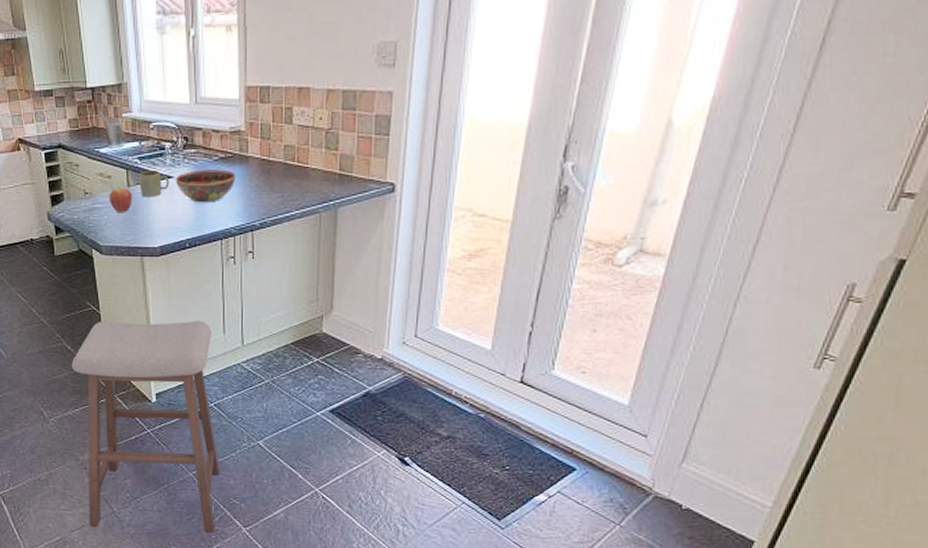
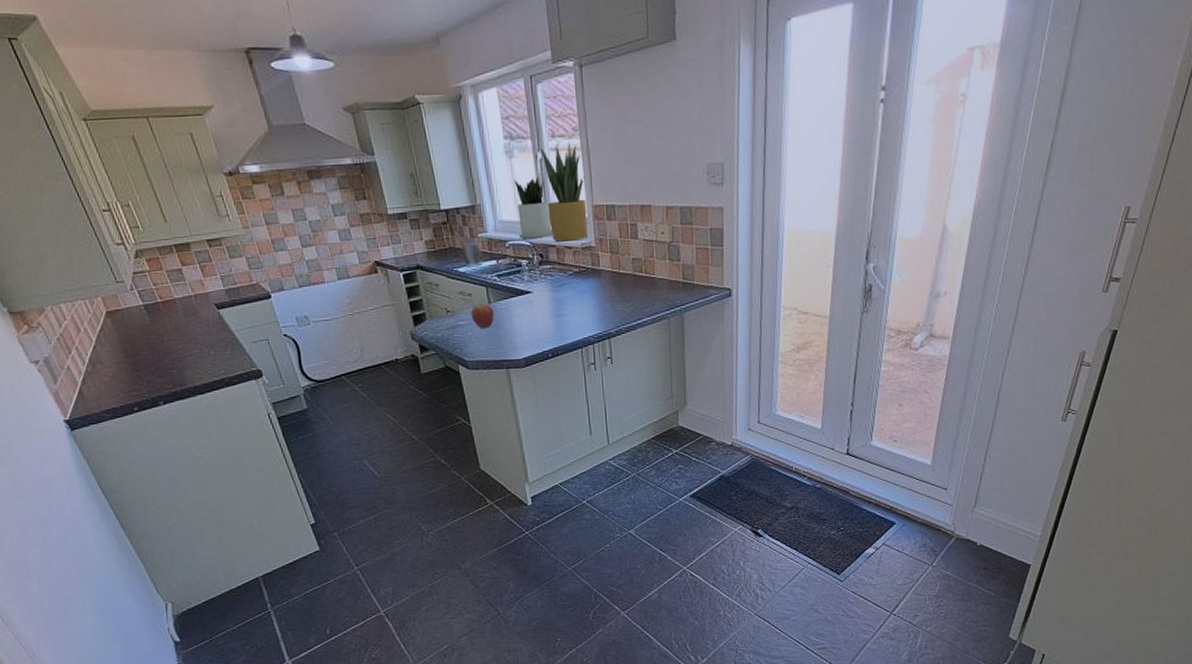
bar stool: present [71,320,220,533] -> none [446,424,597,630]
mug: present [139,170,169,198] -> none [498,287,529,313]
planter: none [164,54,201,121] -> present [514,176,553,240]
bowl: present [175,169,236,203] -> none [533,283,591,315]
planter: none [193,17,239,125] -> present [539,141,589,242]

